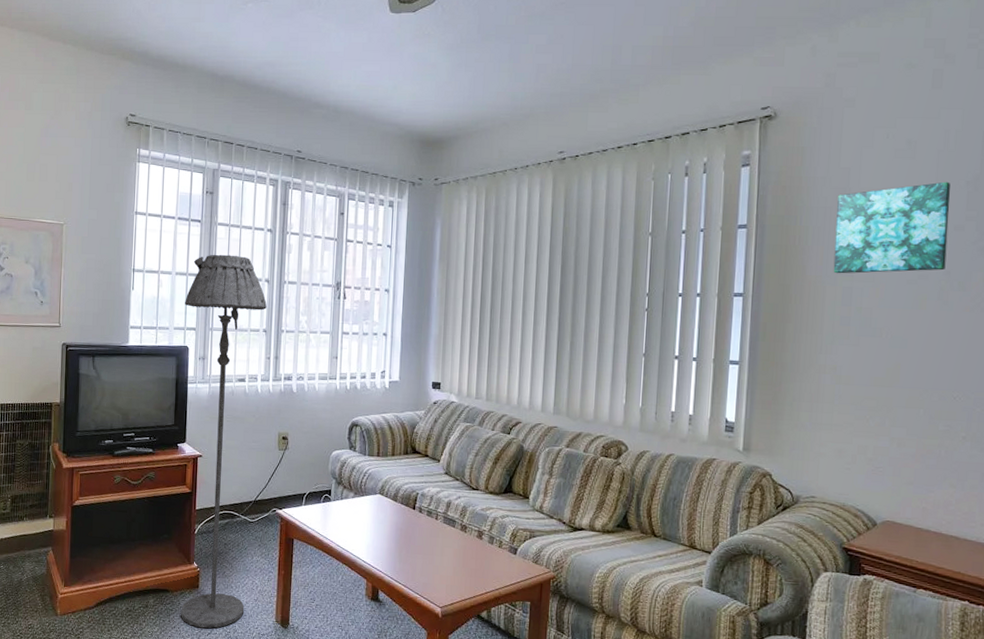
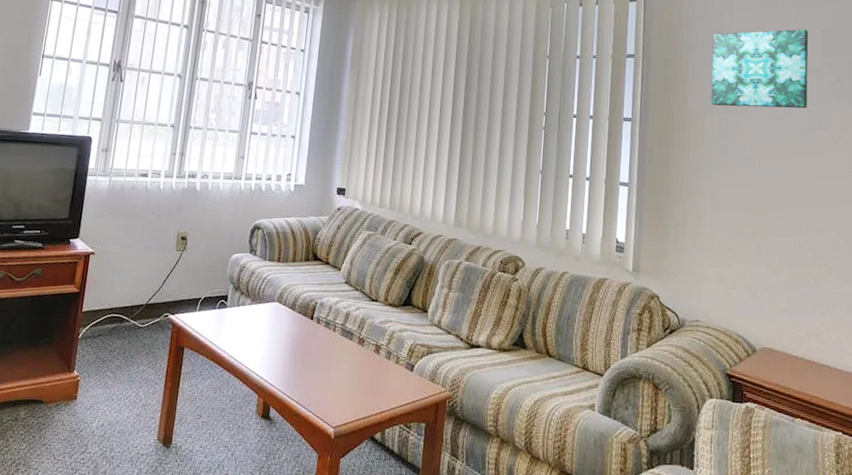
floor lamp: present [180,254,267,629] -> none [52,45,177,447]

